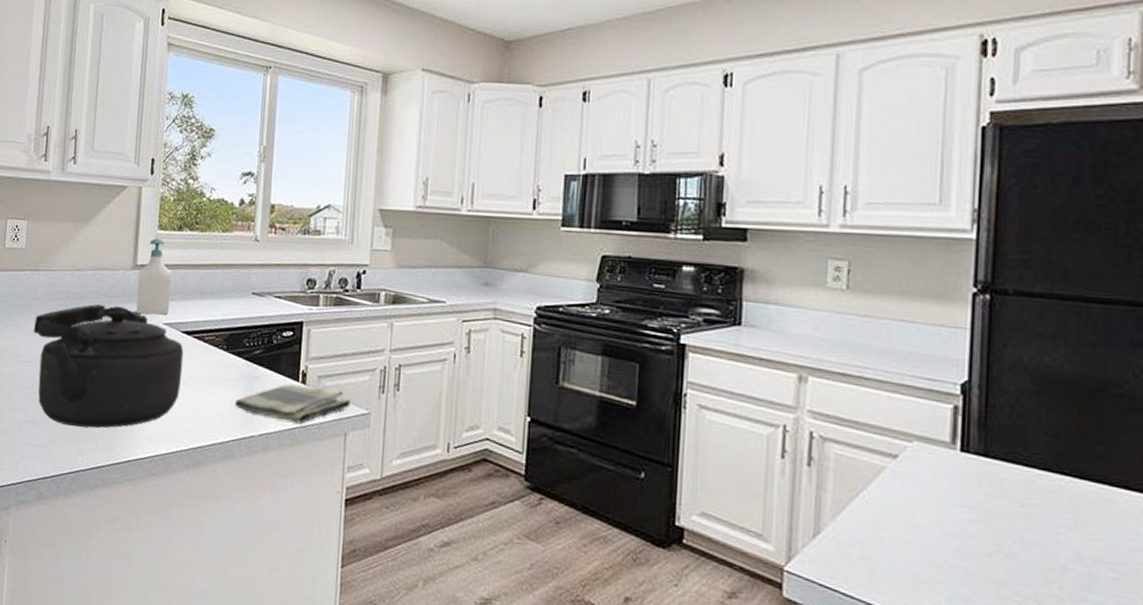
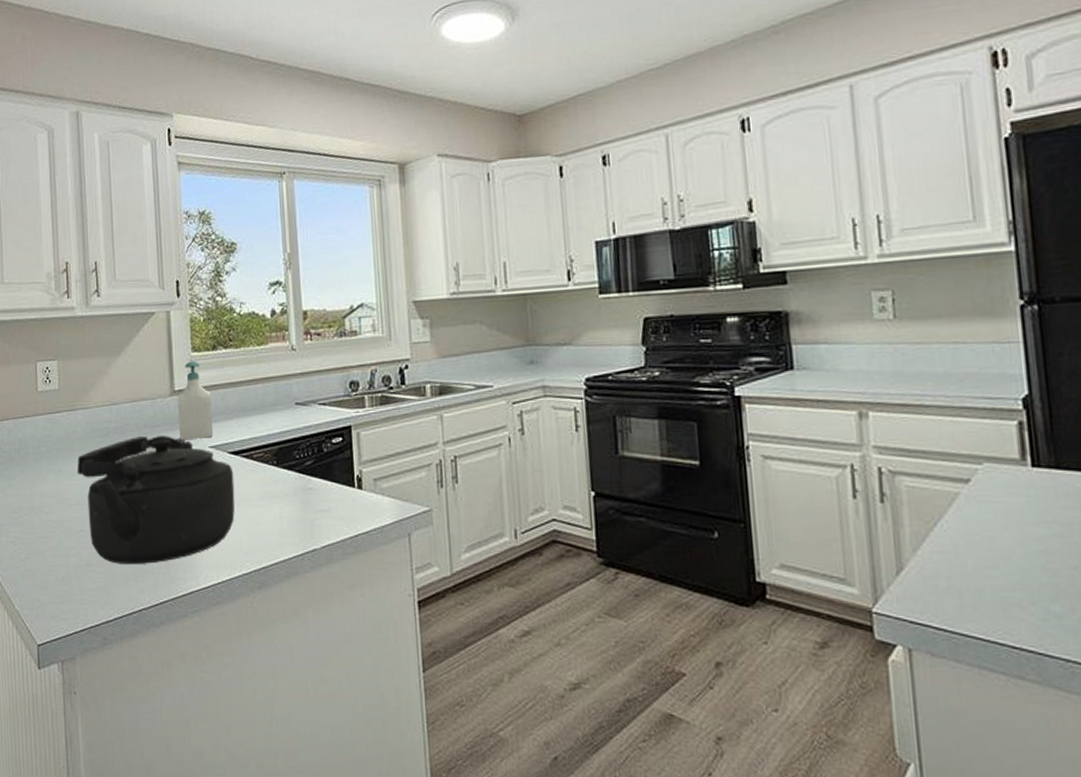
dish towel: present [234,384,351,424] -> none [292,490,410,531]

